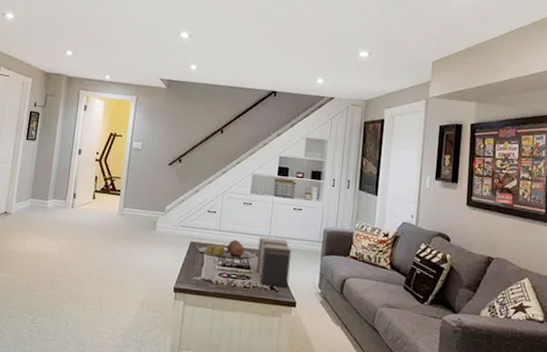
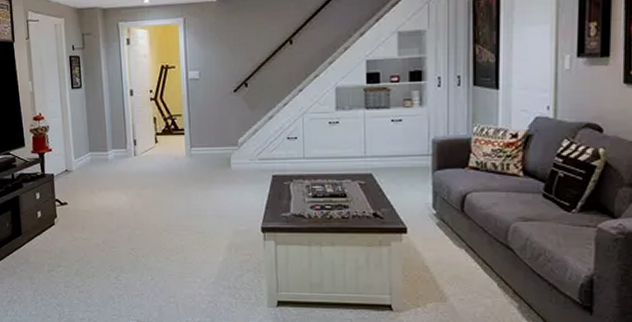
serving tray: present [196,240,257,261] -> none [279,166,352,189]
books: present [256,237,292,288] -> none [352,157,395,213]

